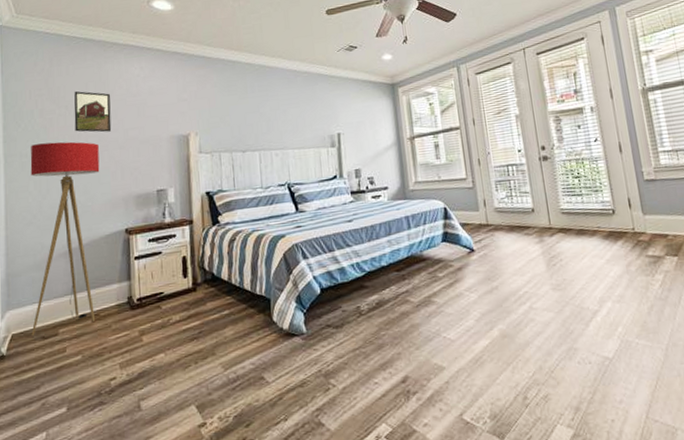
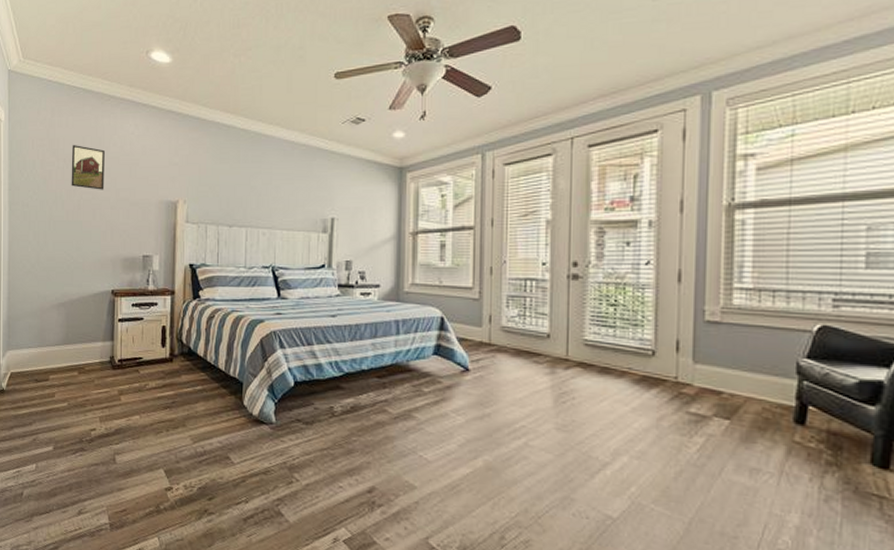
floor lamp: present [30,142,100,336] -> none [27,195,92,377]

